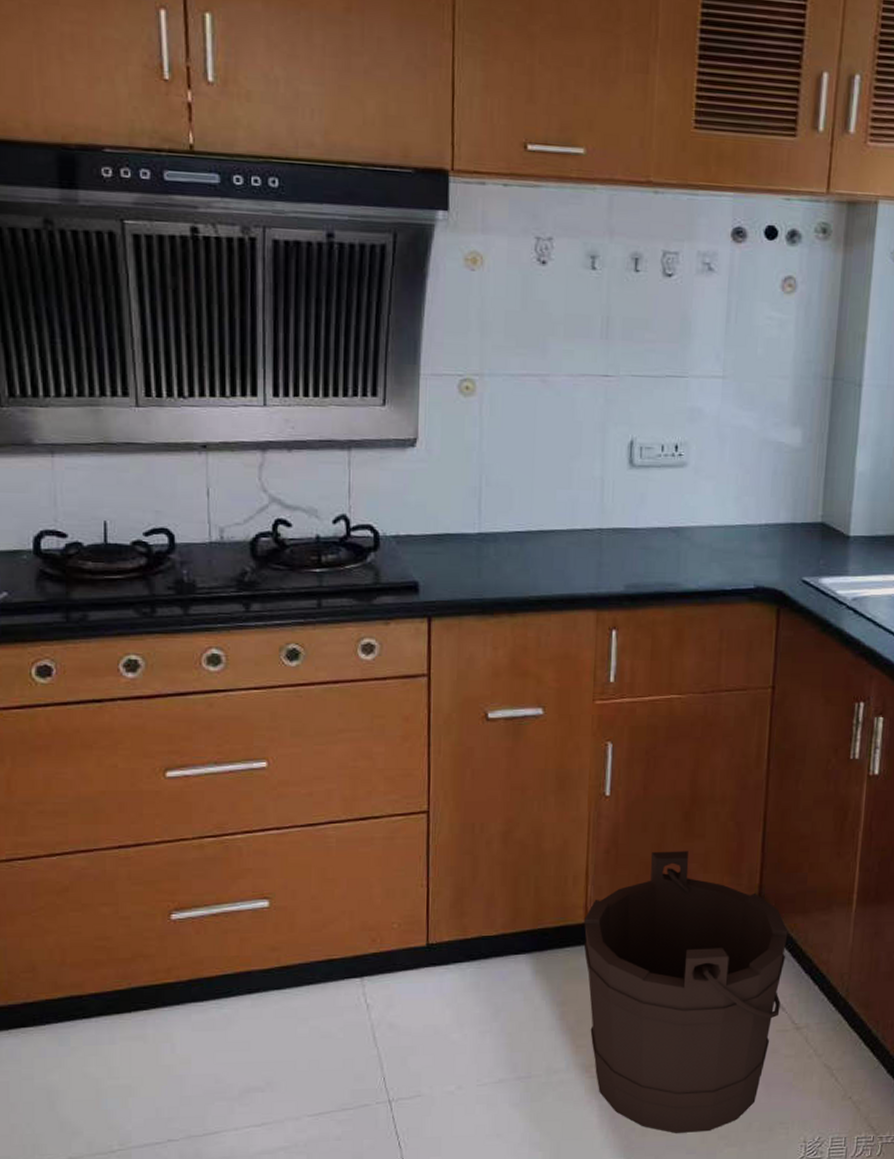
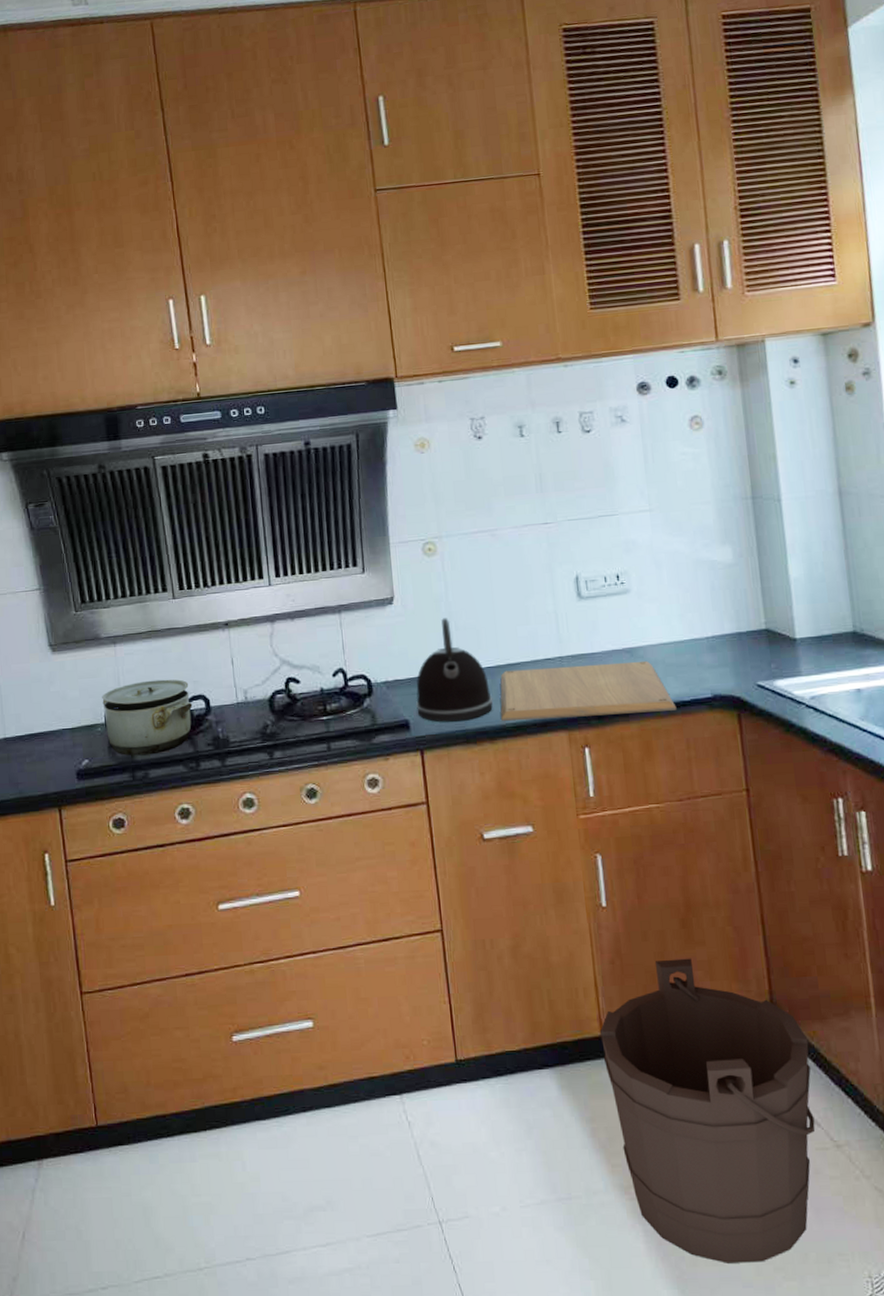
saucepan: none [31,503,152,594] -> present [102,679,193,756]
kettle: none [428,470,519,589] -> present [415,618,493,722]
chopping board: none [525,537,716,600] -> present [500,660,677,722]

